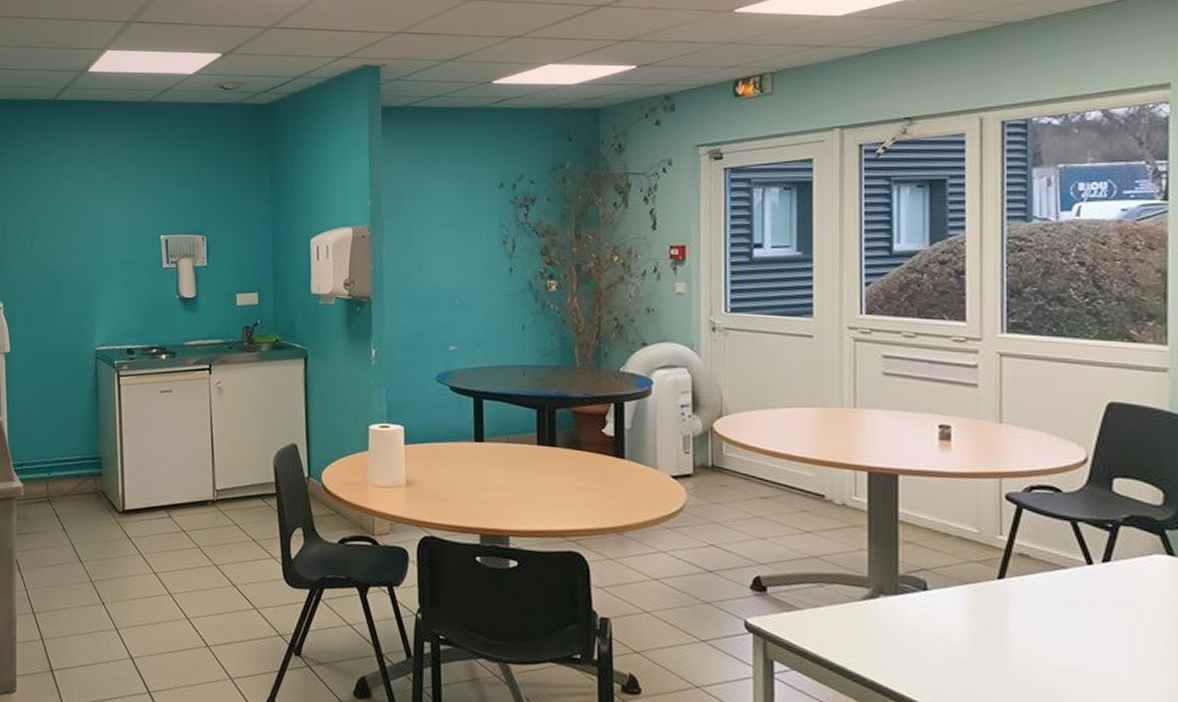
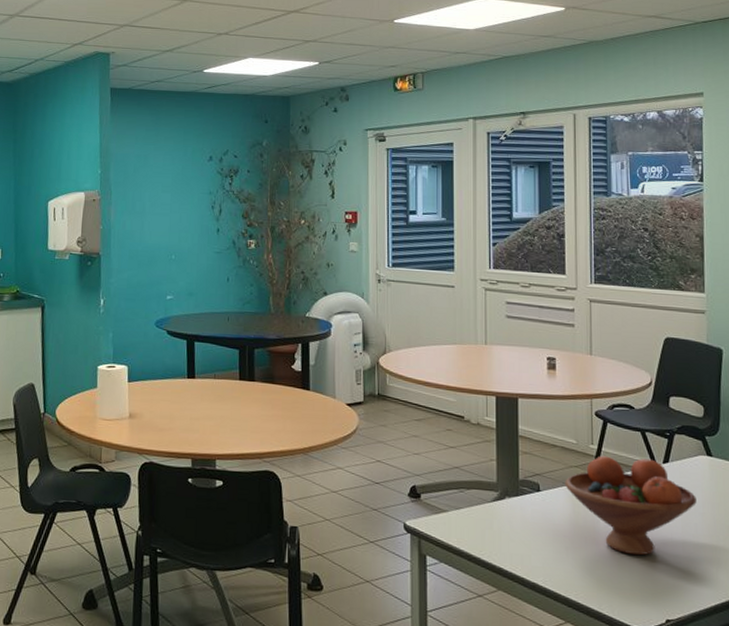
fruit bowl: none [962,549,1151,677] -> present [565,455,697,556]

